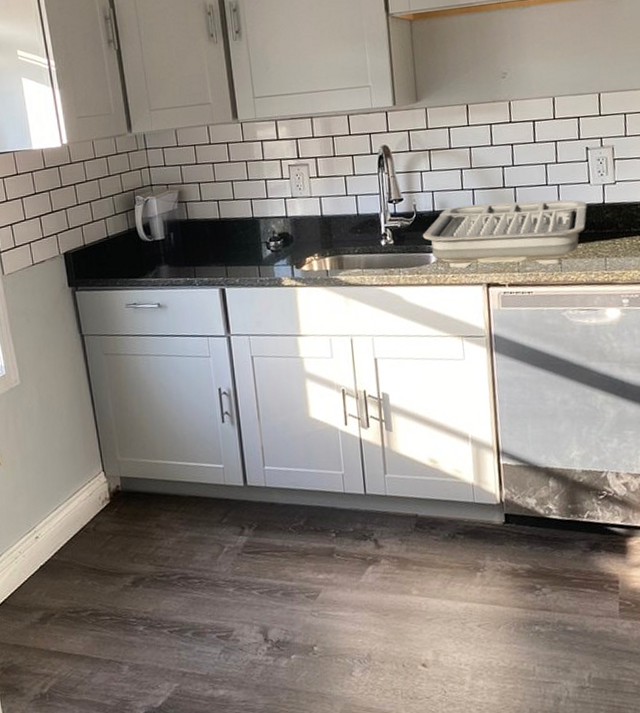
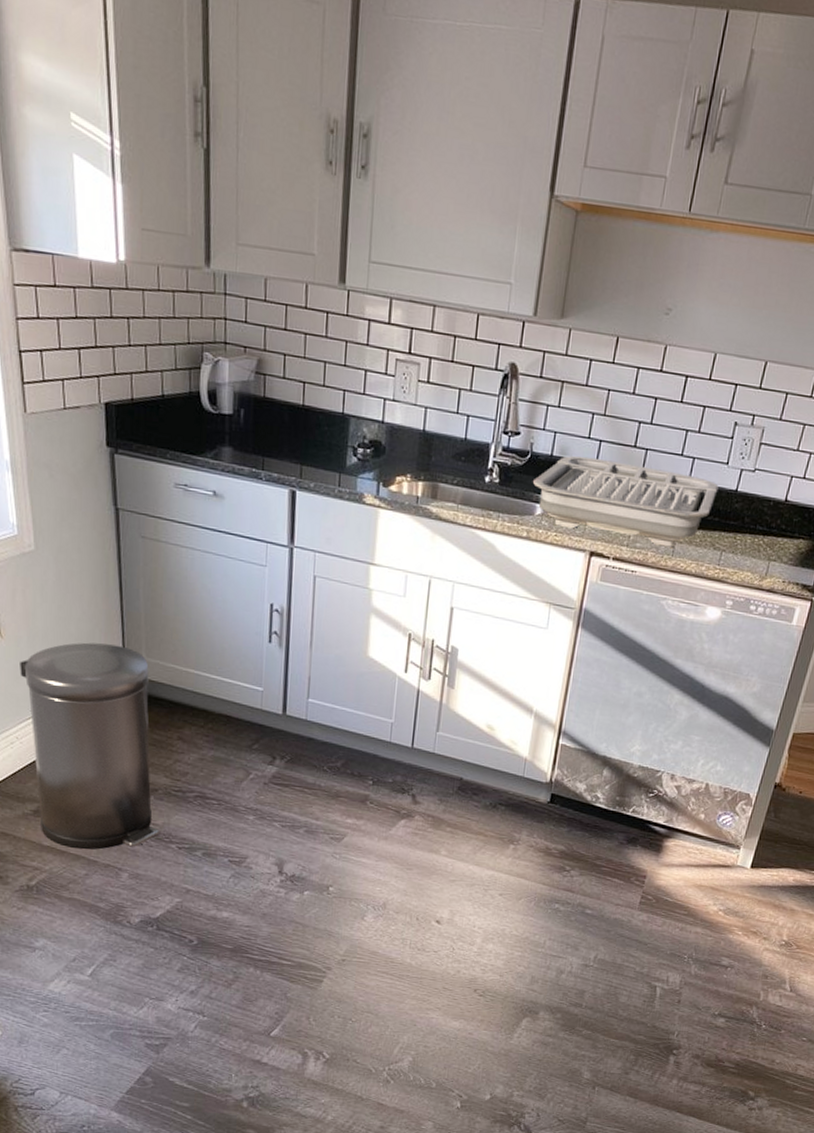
pedal bin: none [16,451,151,649] -> present [20,642,159,850]

